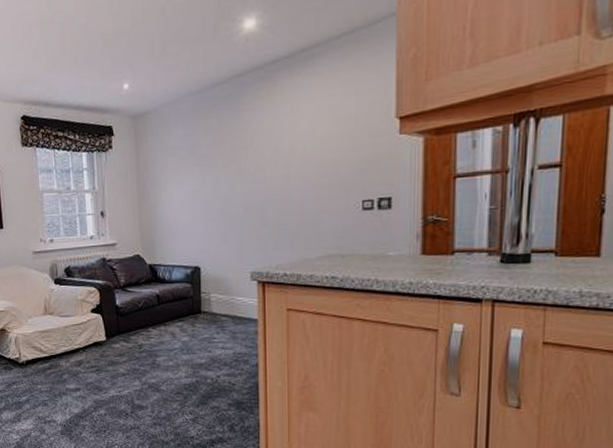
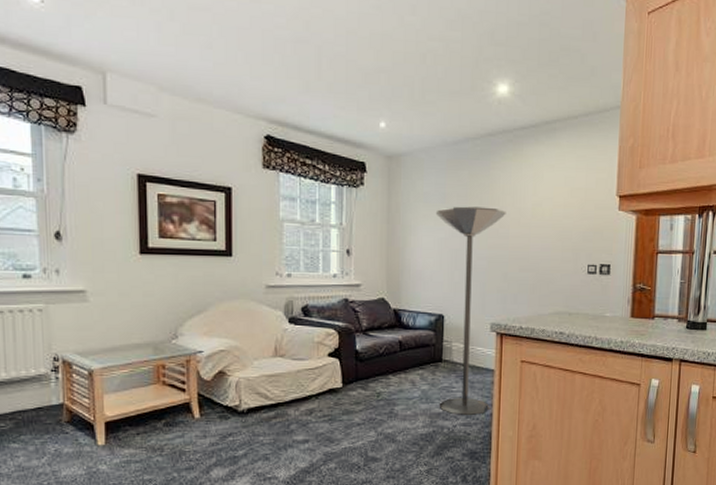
floor lamp: none [185,152,261,365] -> present [435,206,506,415]

